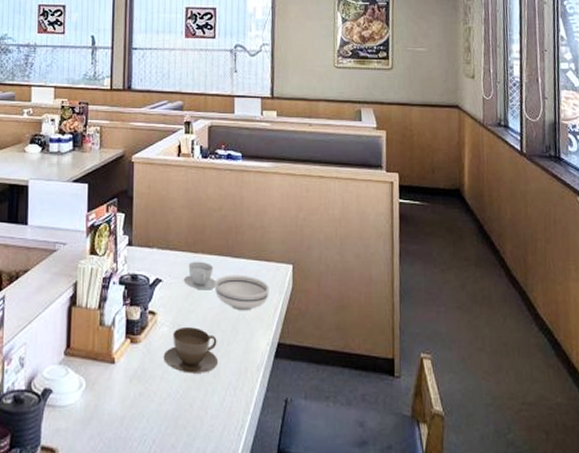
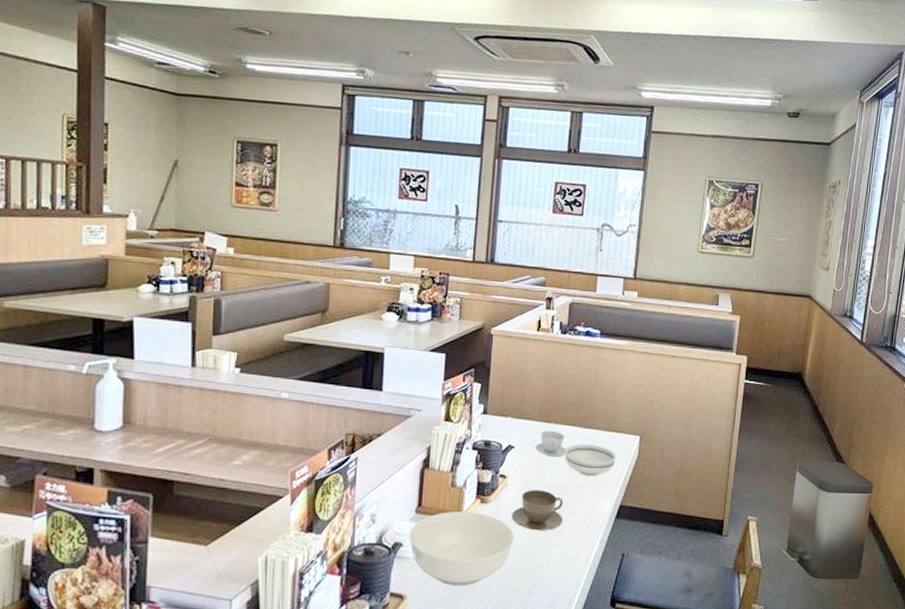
bowl: none [58,353,168,439] -> present [408,512,514,586]
pedal bin: none [464,287,562,429] -> present [781,460,874,579]

